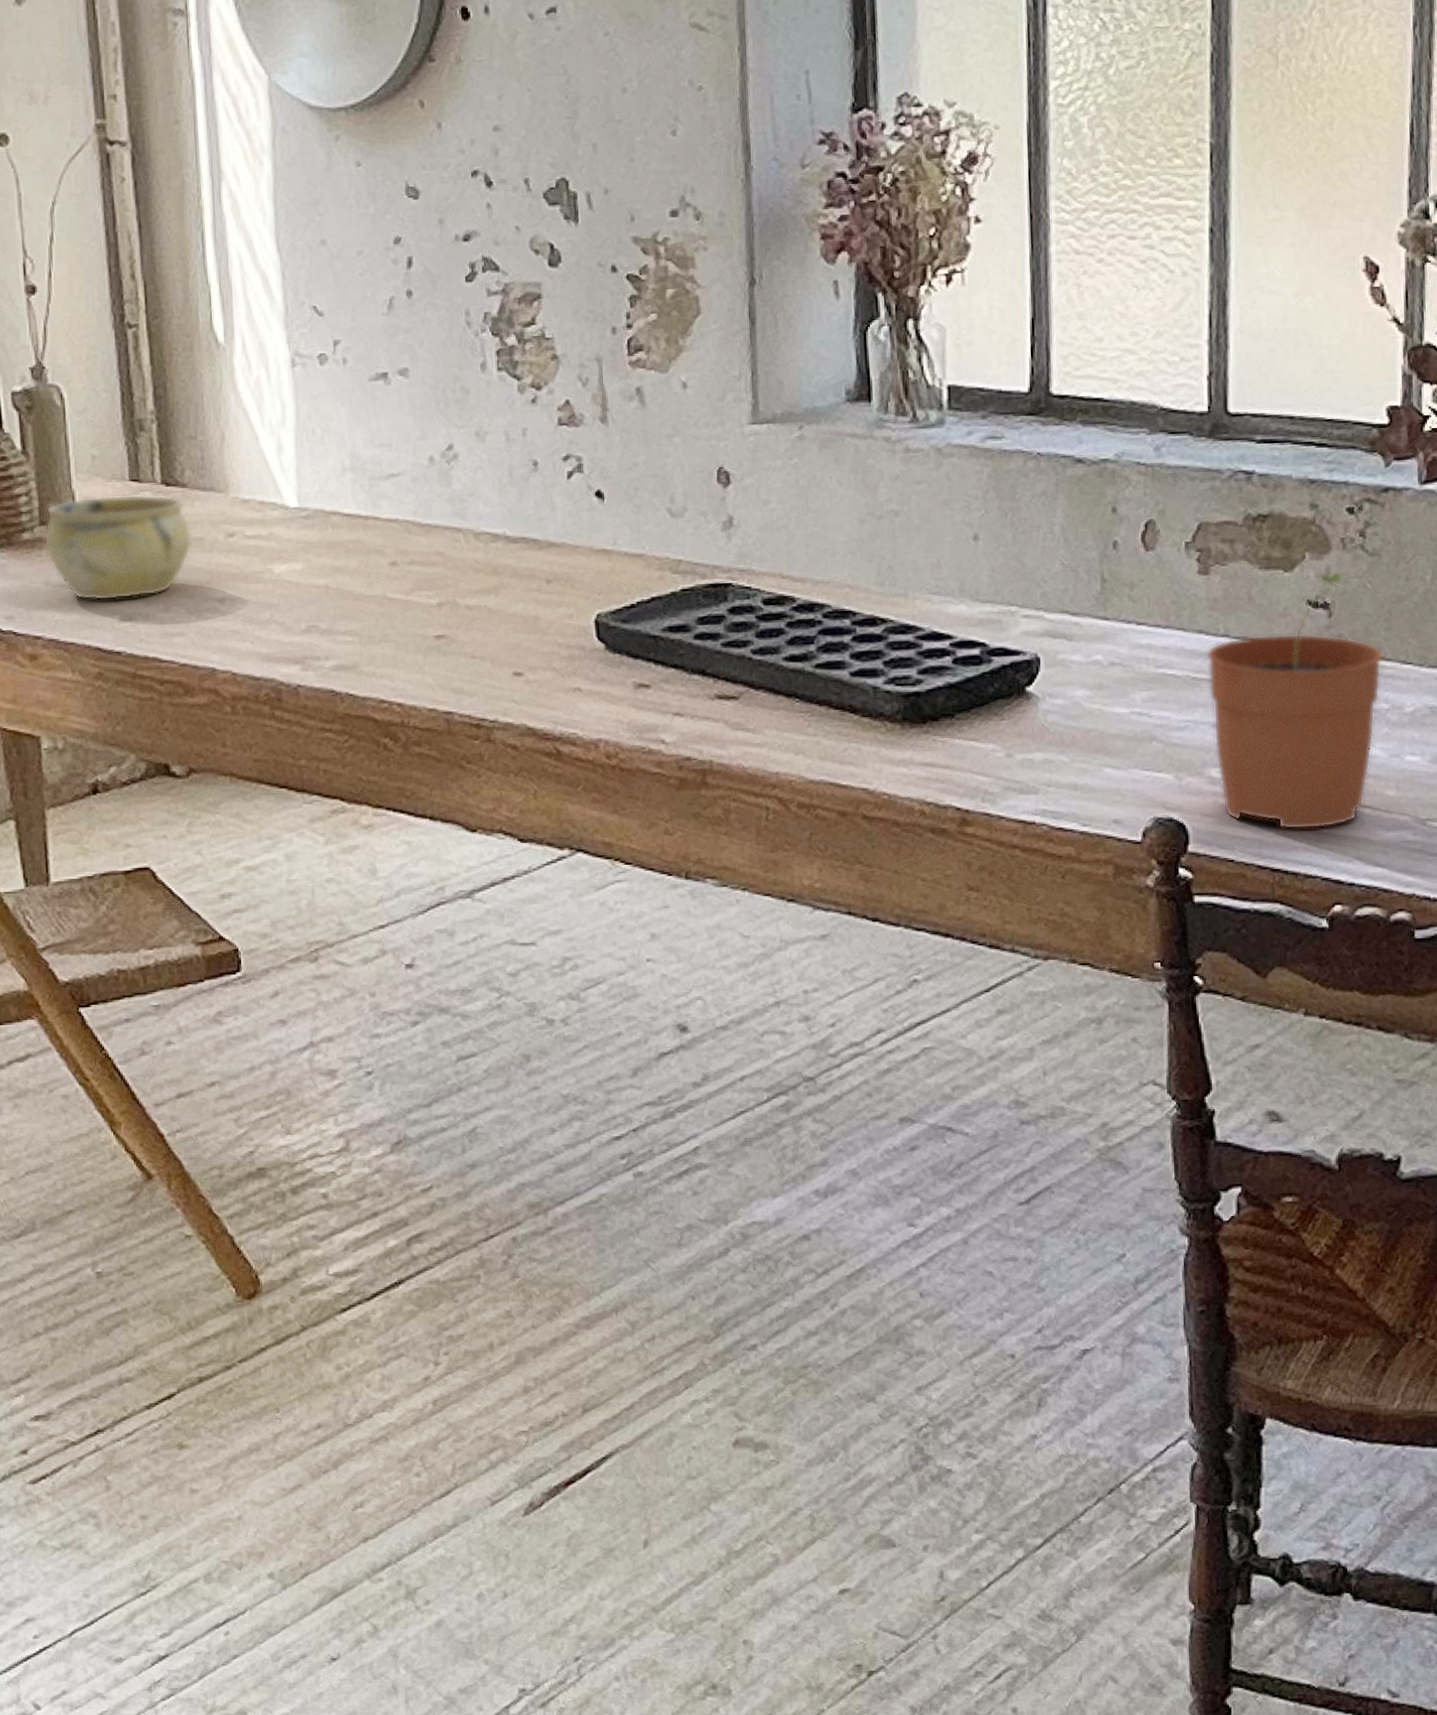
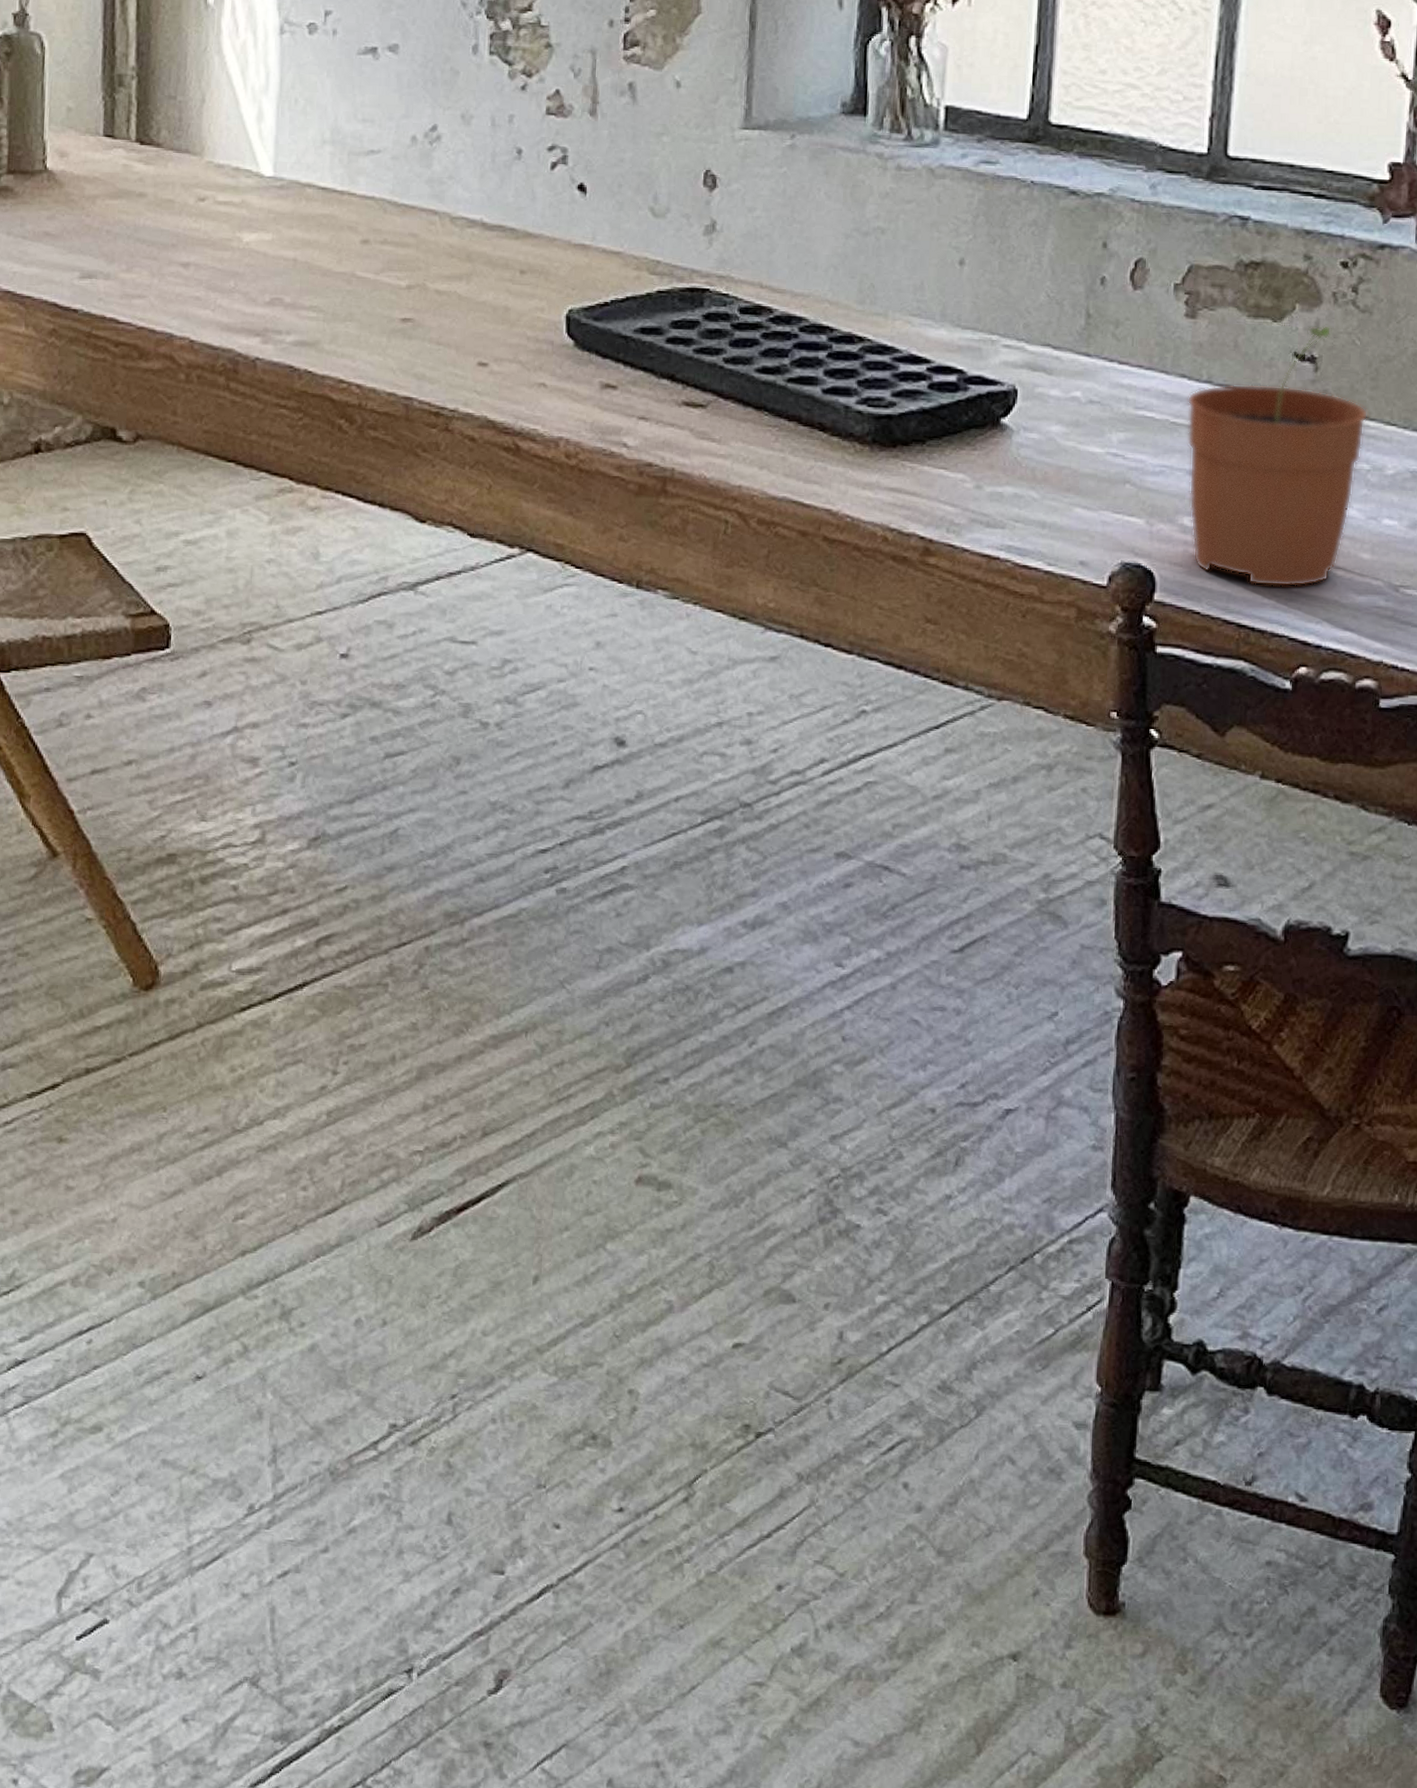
ceramic bowl: present [45,494,193,601] -> none [11,149,162,256]

